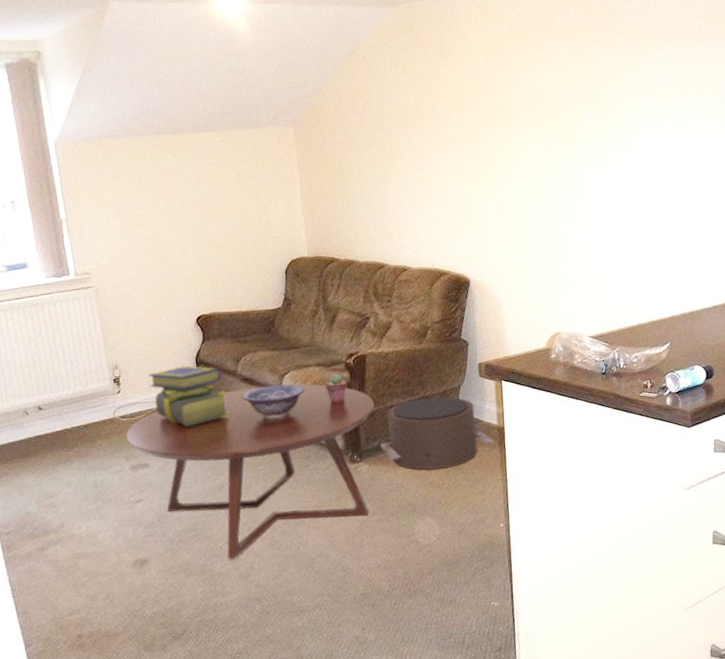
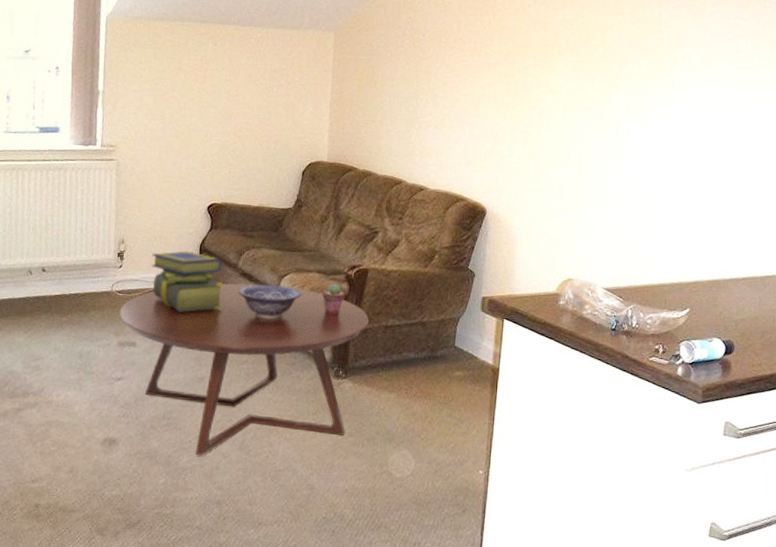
pouf: present [380,397,494,470] -> none [367,323,486,401]

